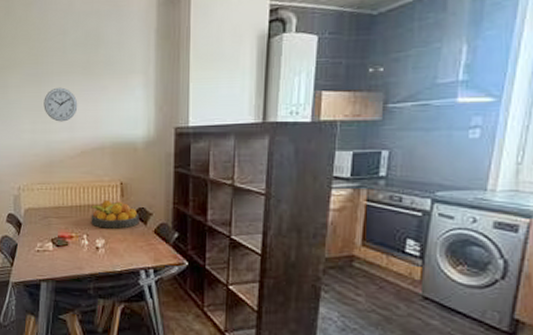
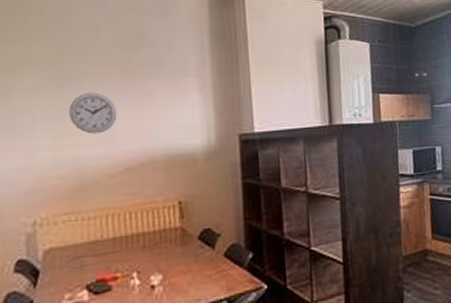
fruit bowl: present [91,199,139,229] -> none [141,224,205,261]

